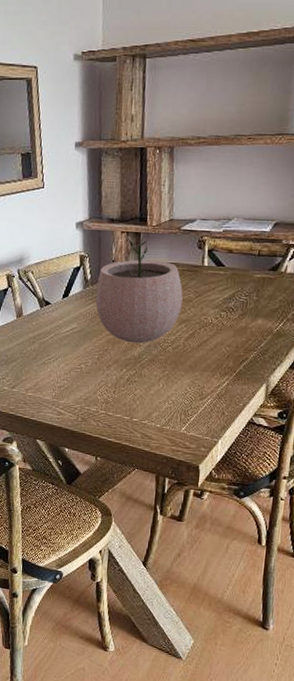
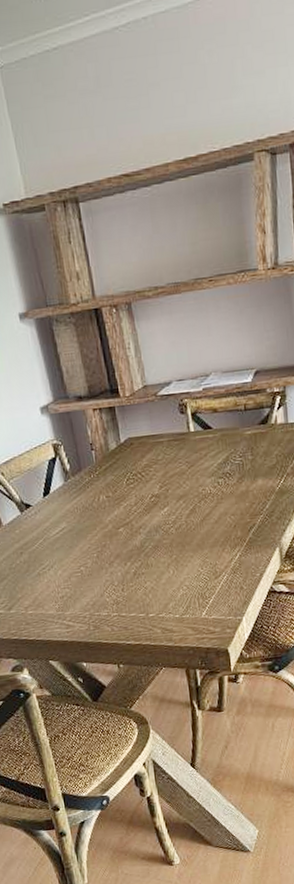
plant pot: present [95,236,183,344] -> none [78,410,176,533]

